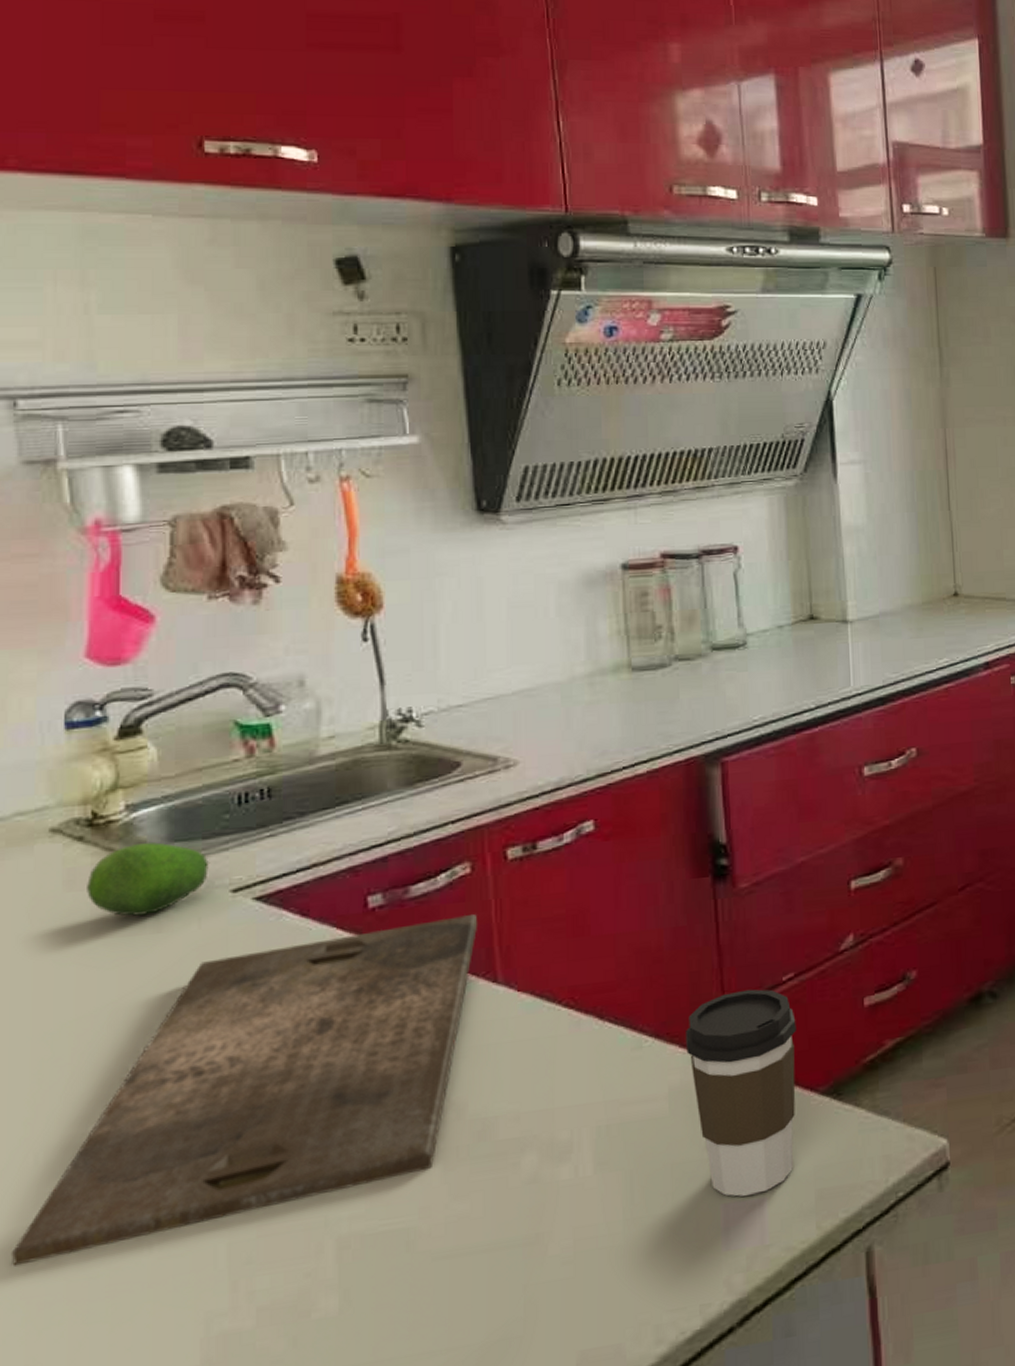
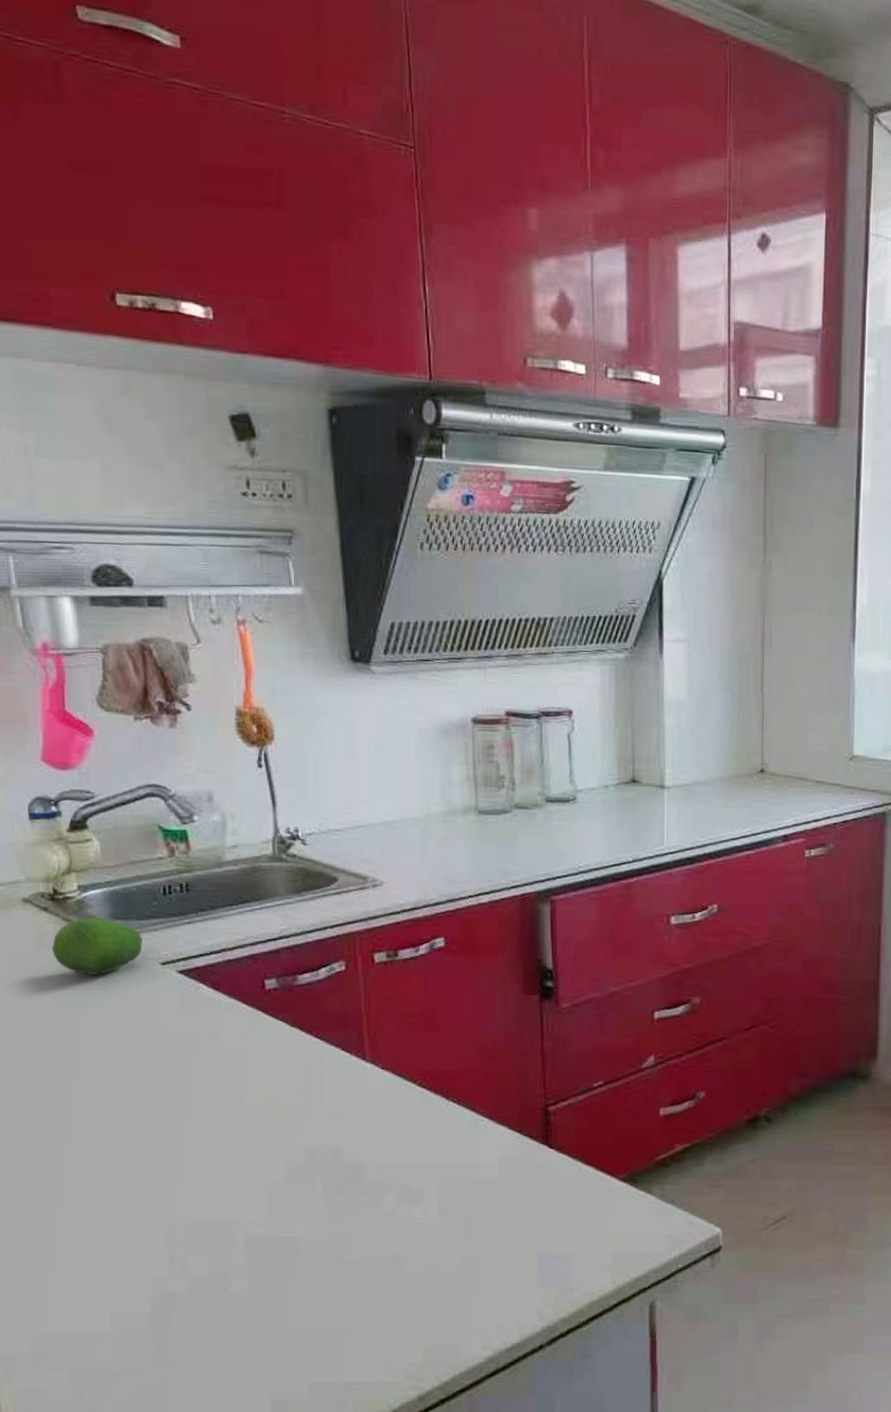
cutting board: present [12,914,478,1266] -> none [14,1004,351,1224]
coffee cup: present [686,989,796,1197] -> none [514,1090,603,1251]

